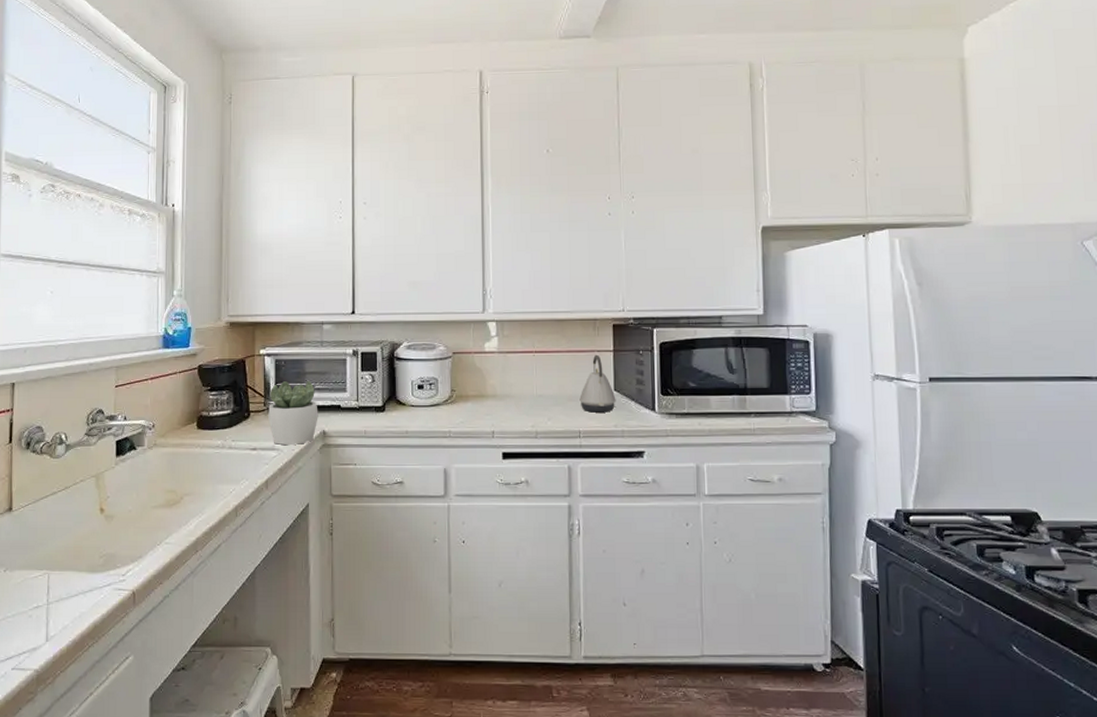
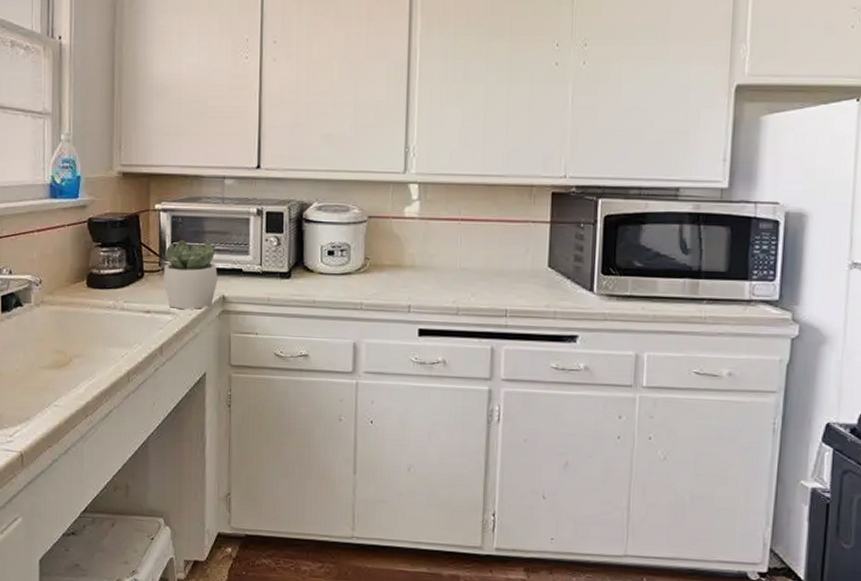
kettle: present [579,354,616,413] -> none [508,225,550,291]

